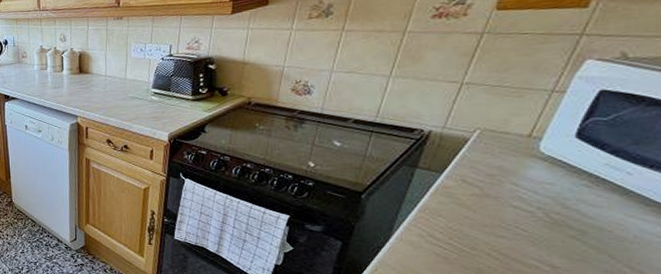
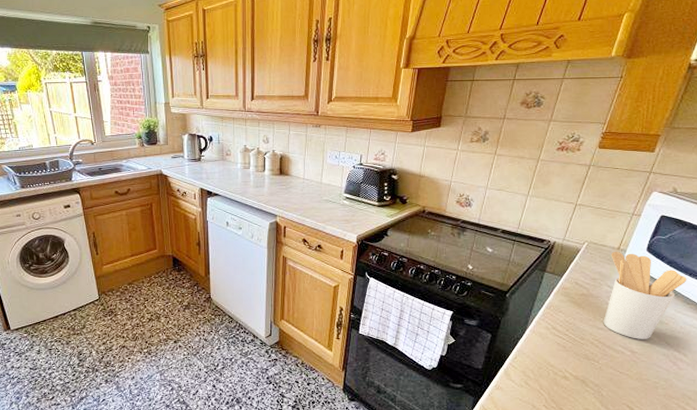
utensil holder: none [506,139,646,251] -> present [603,251,687,339]

